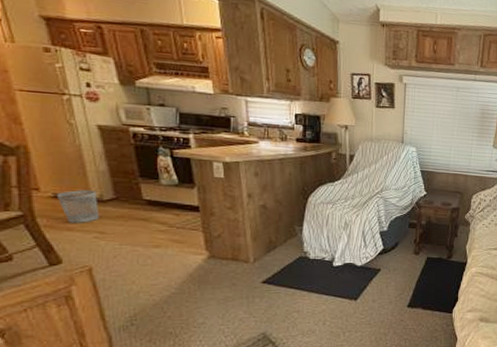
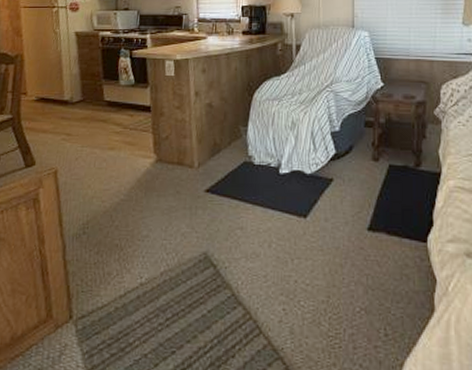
wastebasket: present [56,190,100,223] -> none [38,93,69,125]

